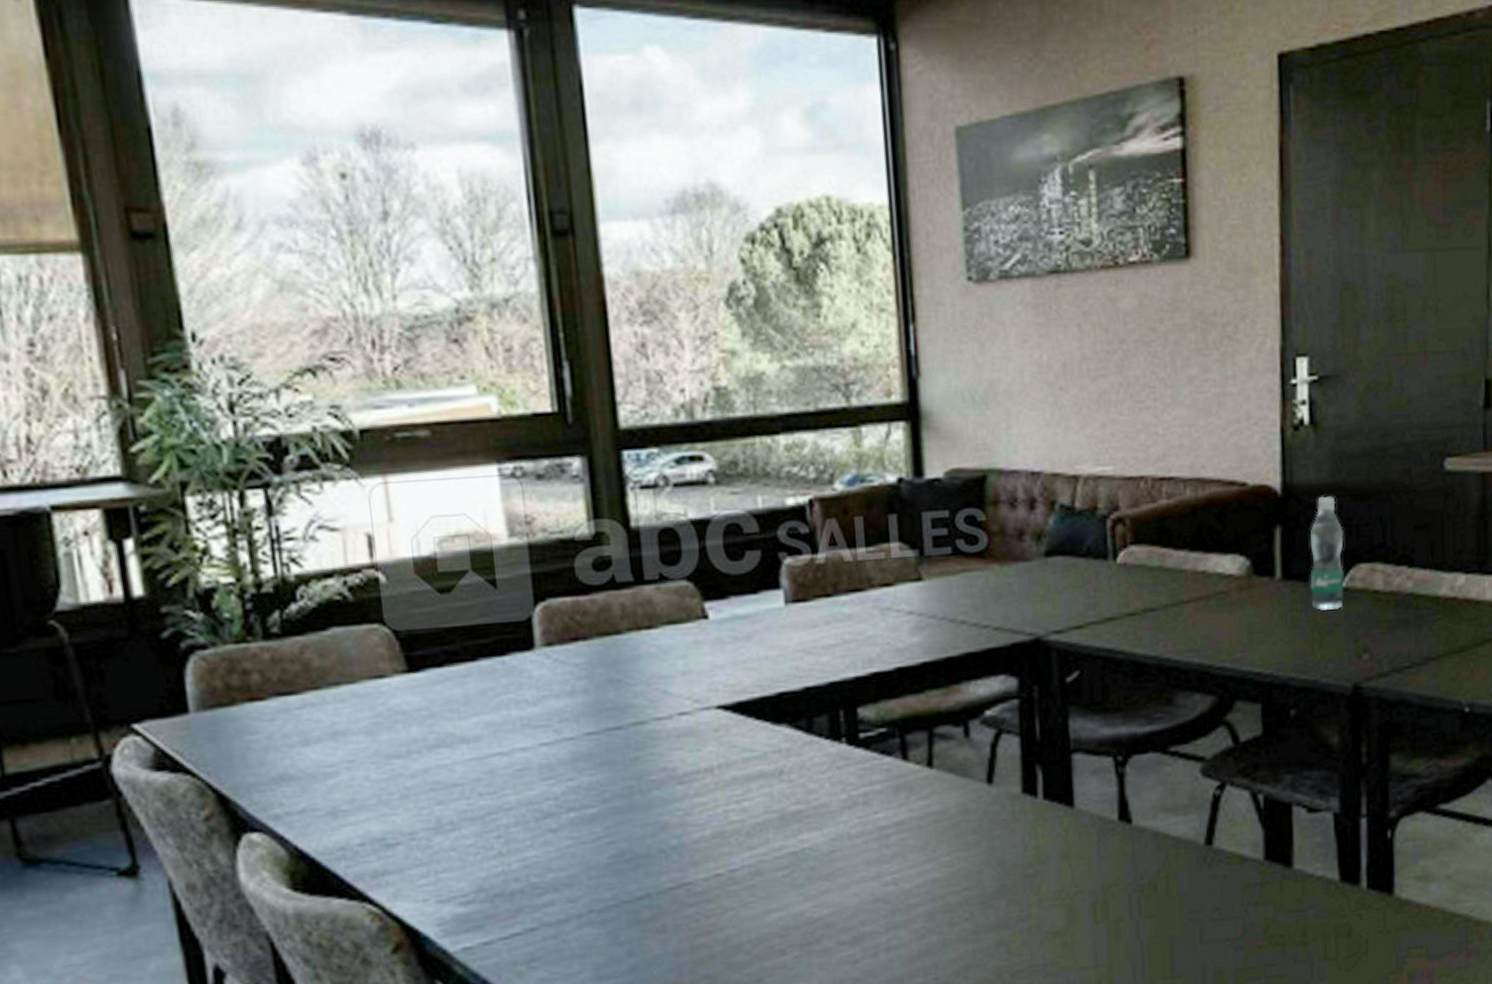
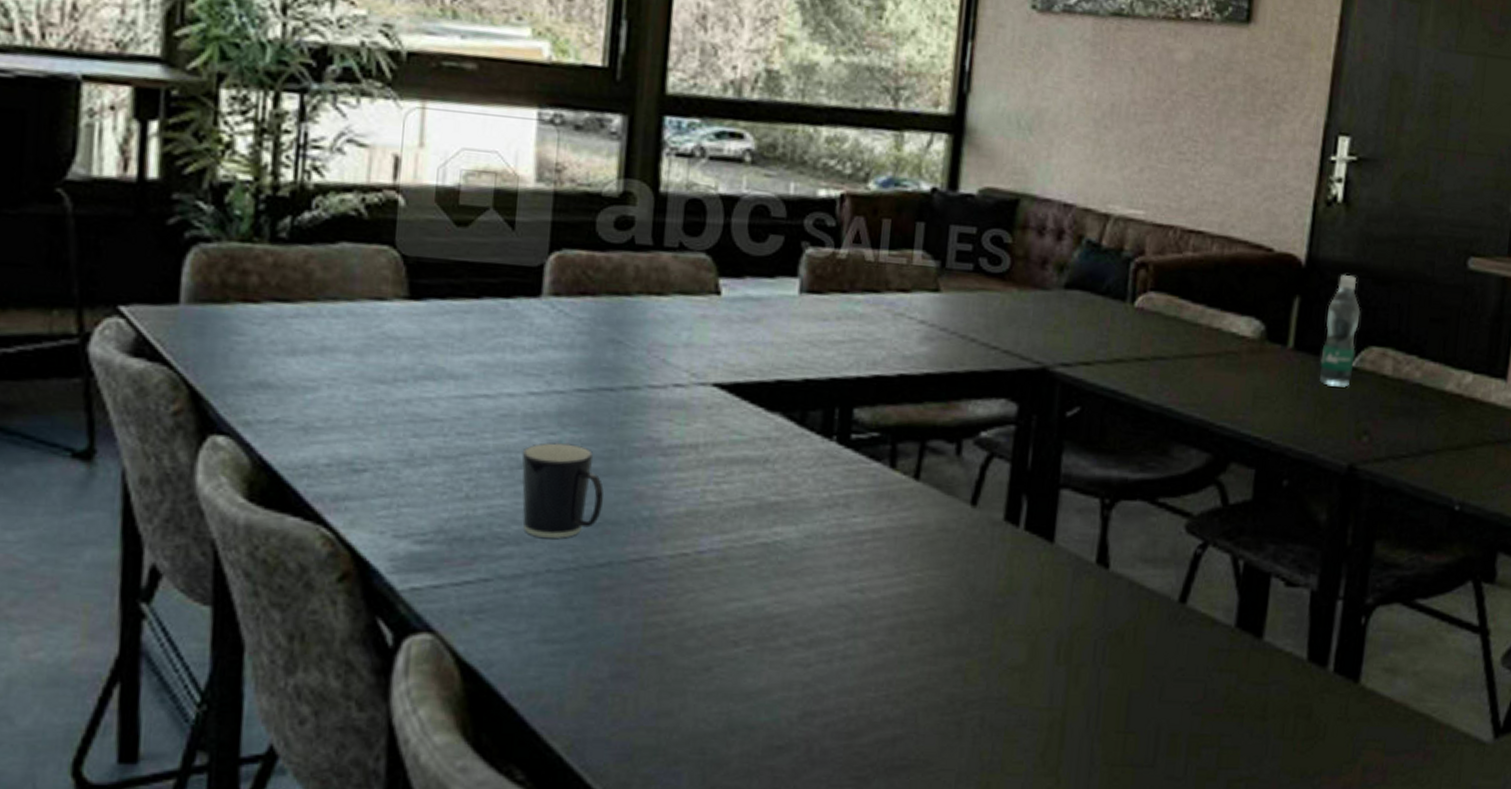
mug: none [544,786,631,881] -> present [521,442,604,539]

